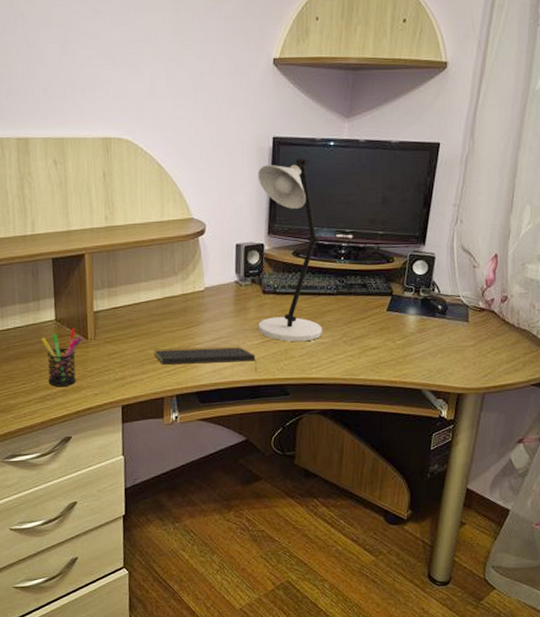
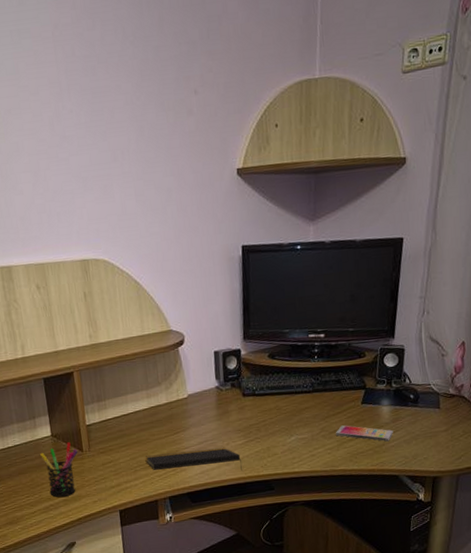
desk lamp: present [257,157,323,342] -> none [229,263,302,440]
smartphone: none [358,332,418,353] -> present [336,425,393,442]

